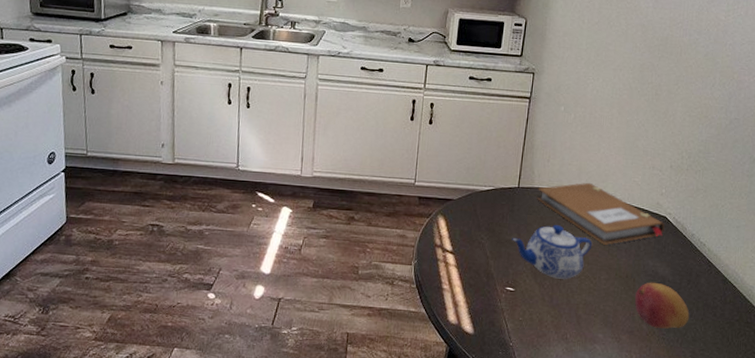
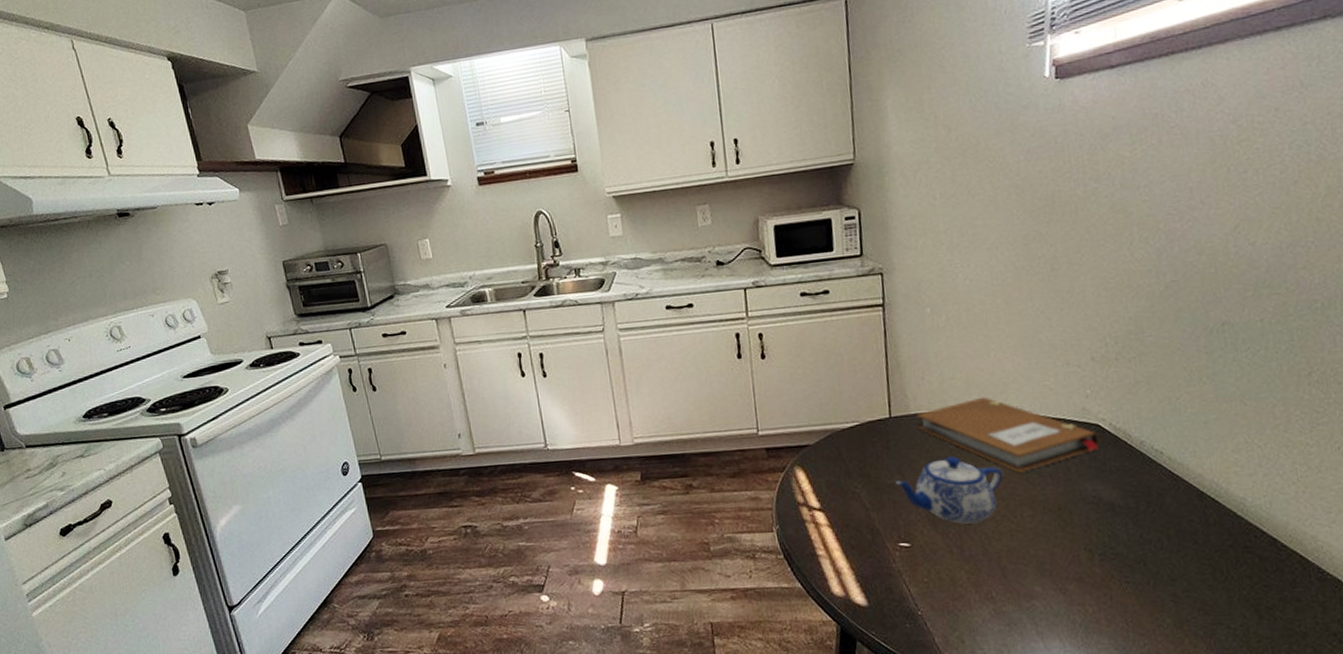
fruit: present [634,282,690,329] -> none [1075,510,1160,570]

